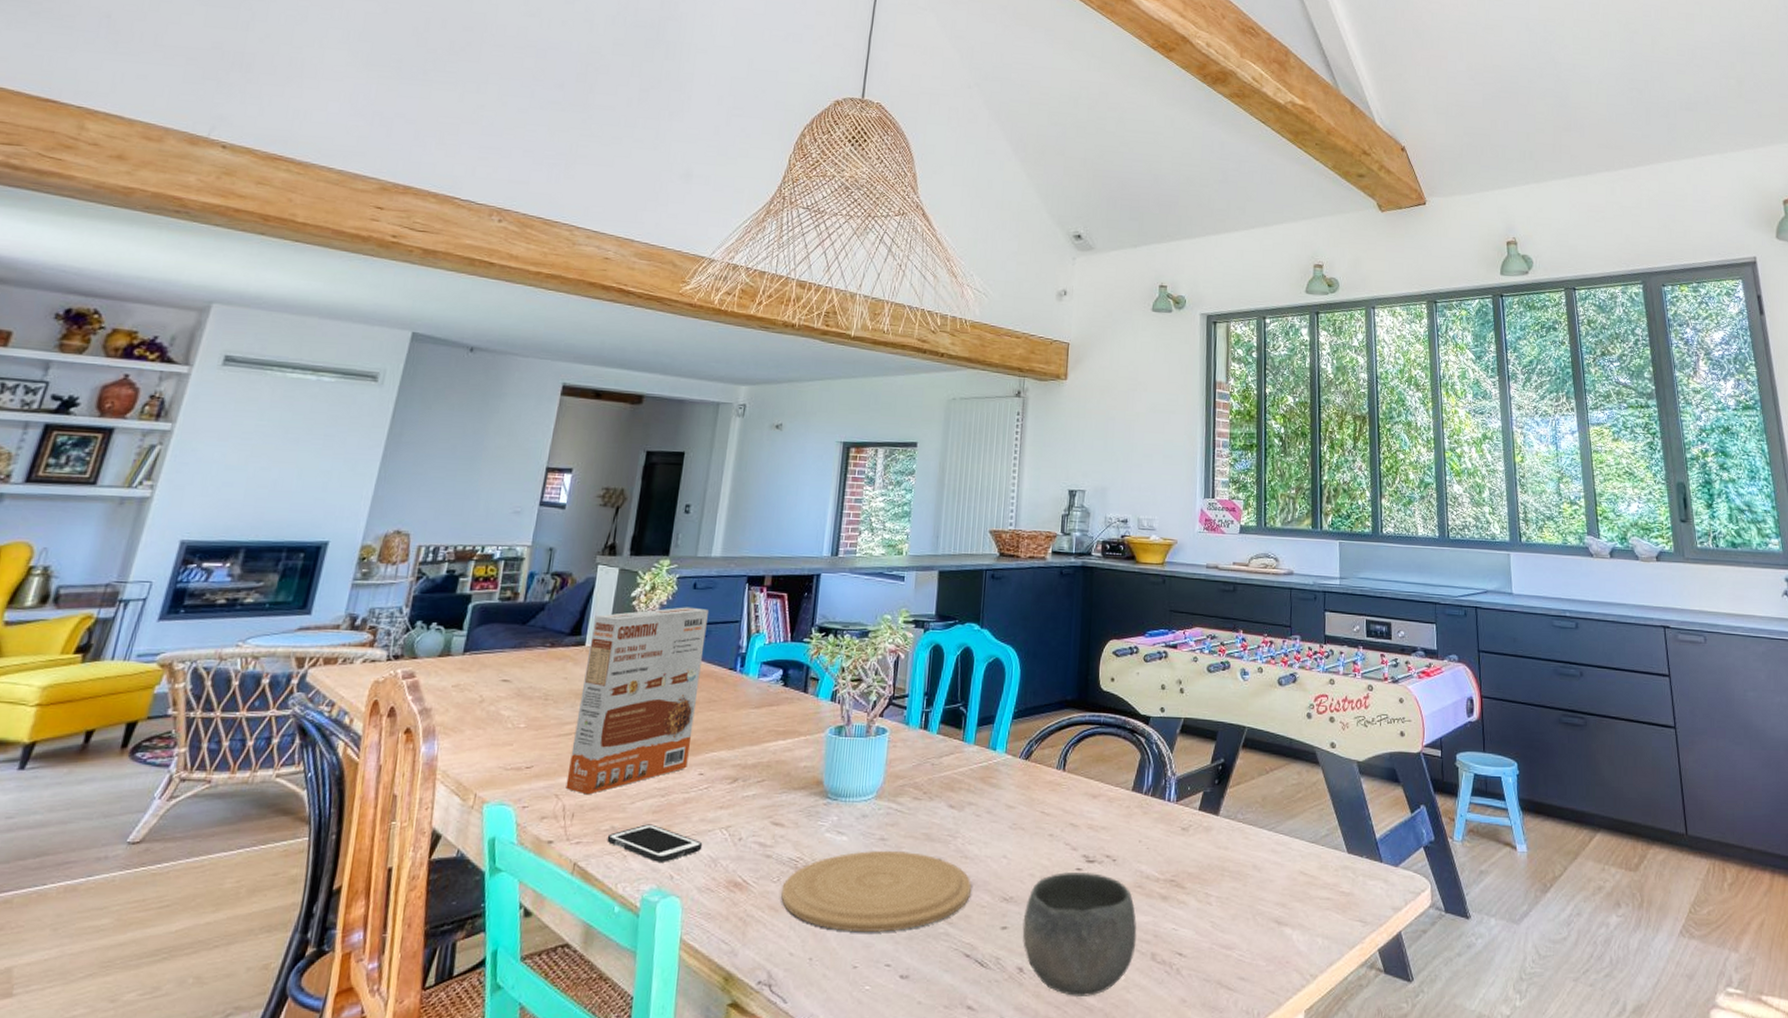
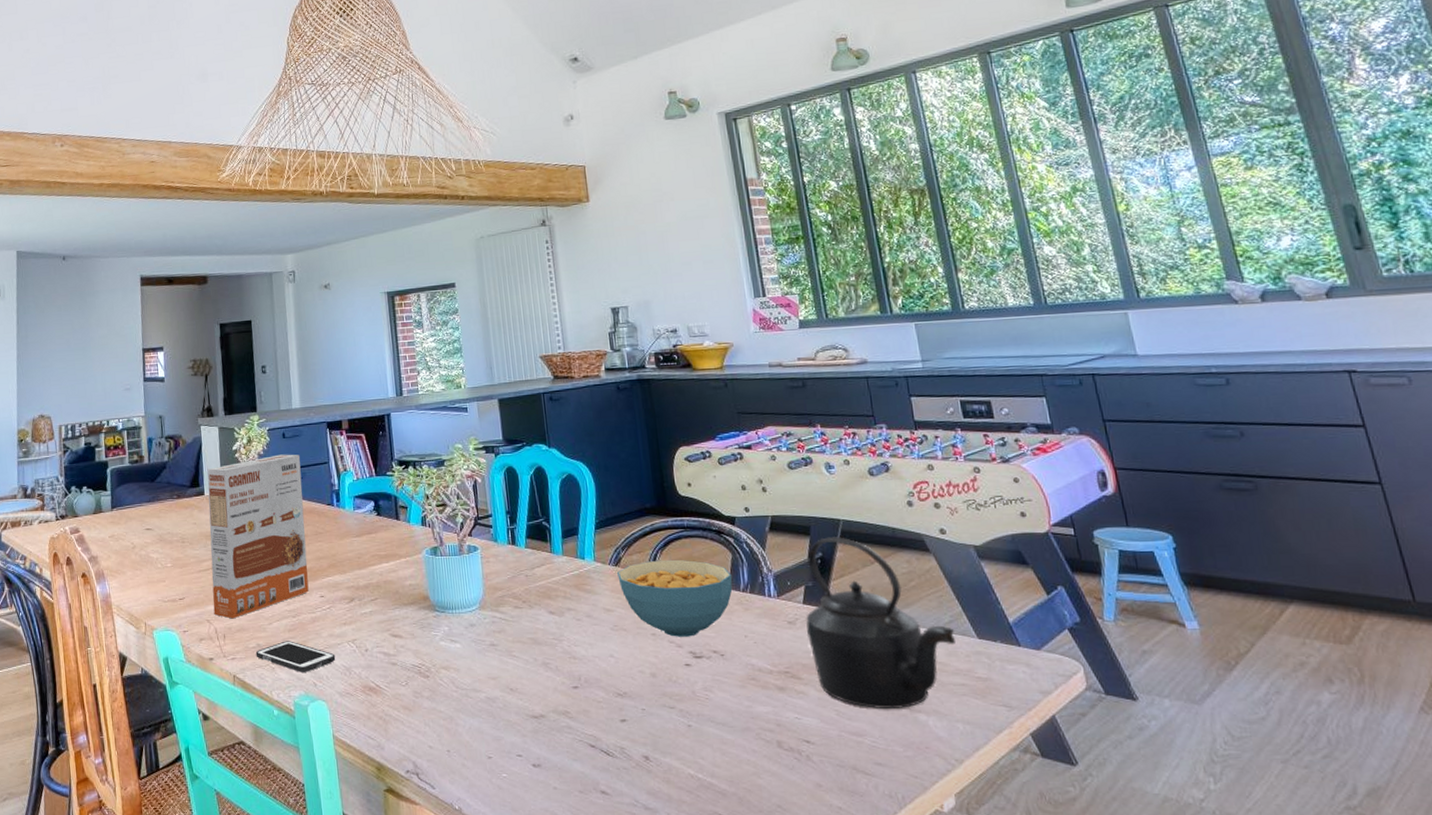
plate: present [781,850,972,932] -> none [411,654,586,726]
bowl: present [1022,872,1137,996] -> none [640,667,760,782]
cereal bowl: none [1026,756,1138,839] -> present [617,559,733,637]
kettle: none [1197,743,1328,921] -> present [806,537,955,708]

